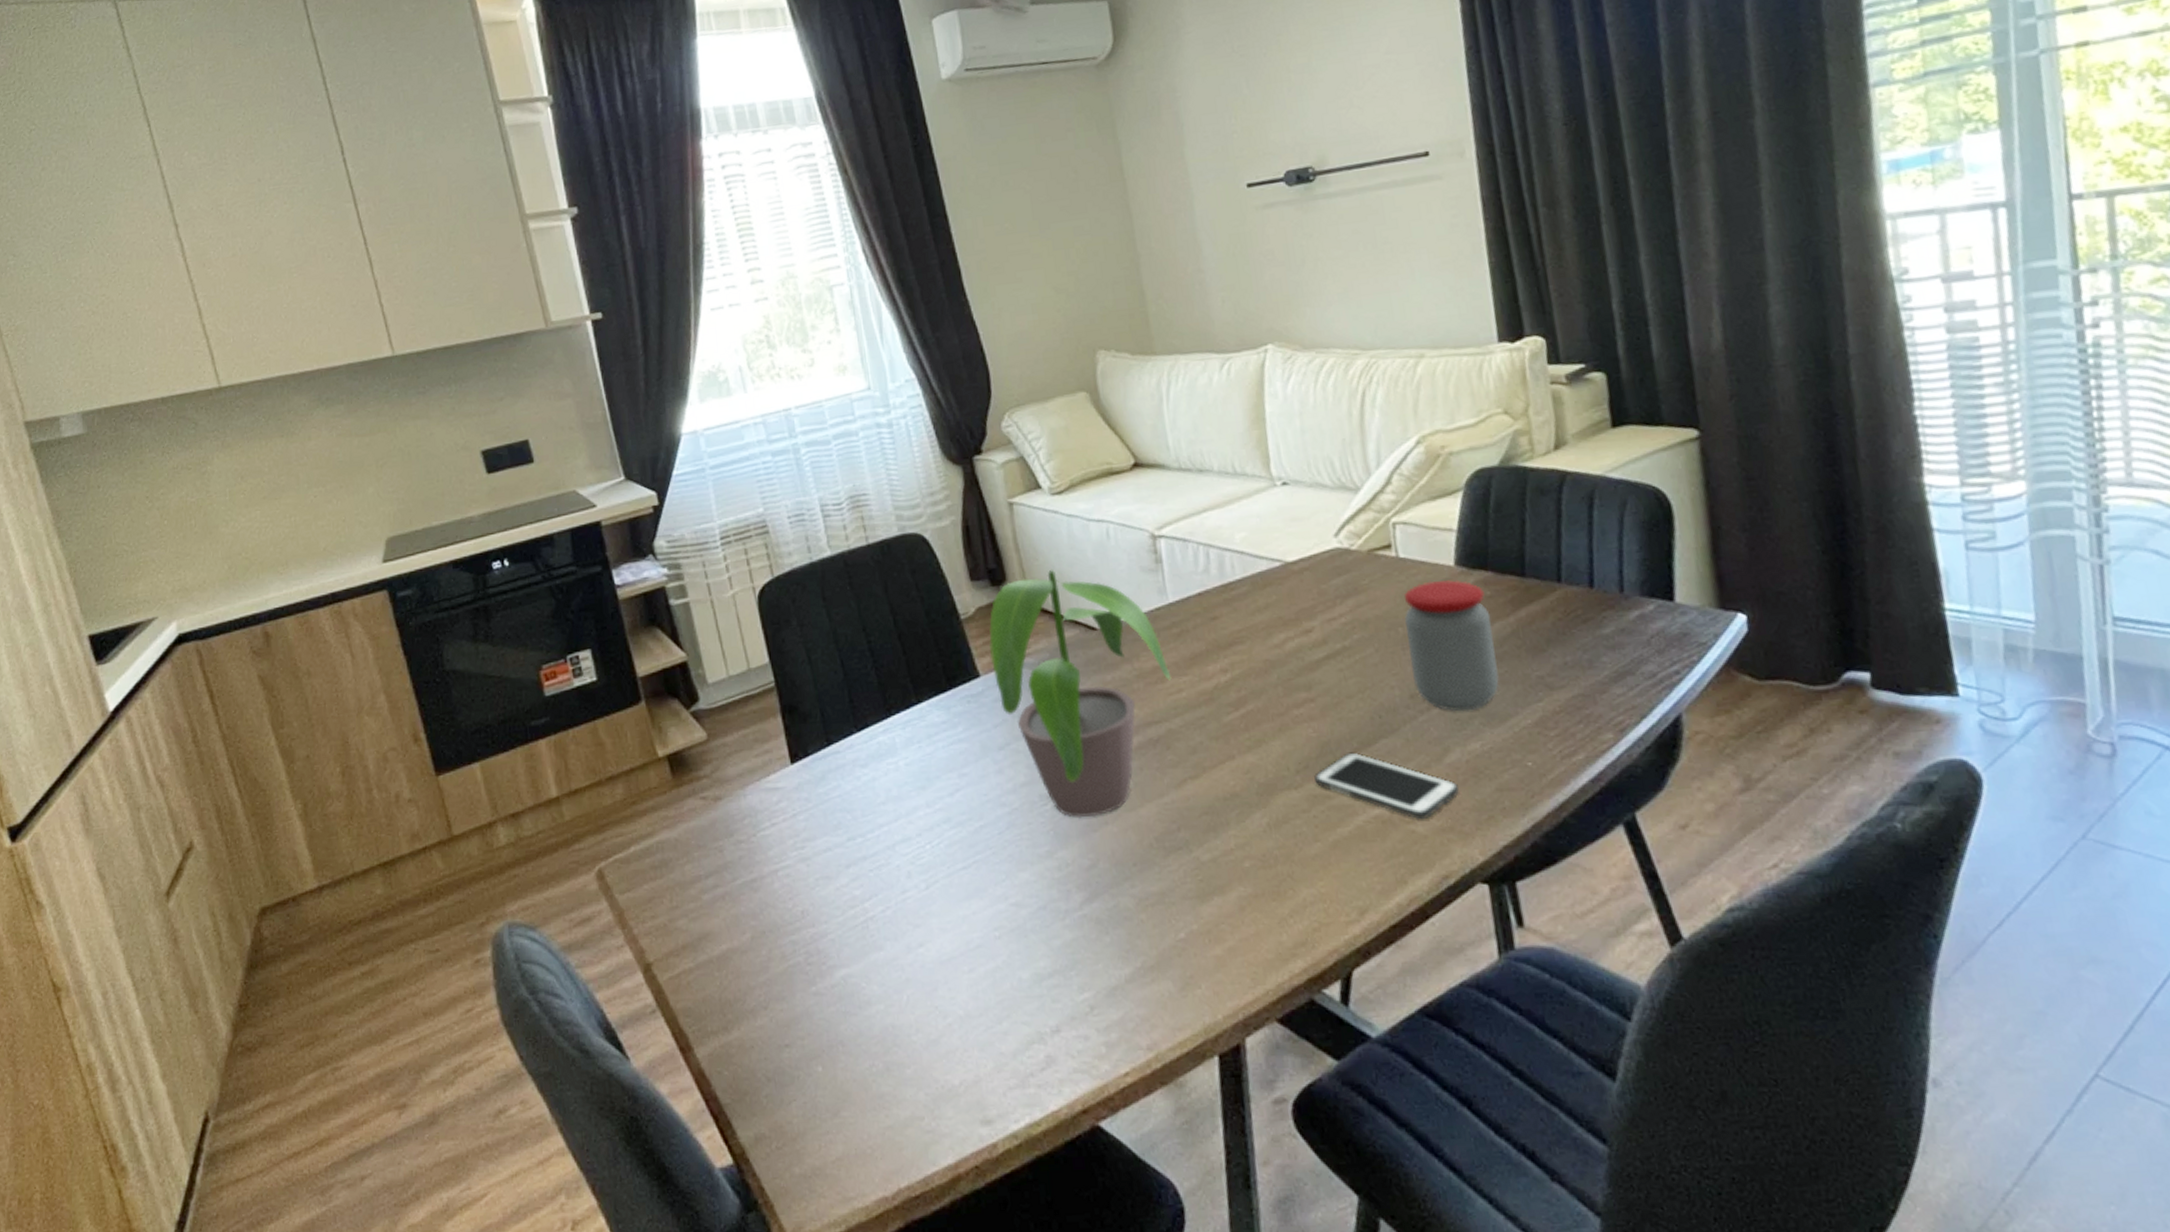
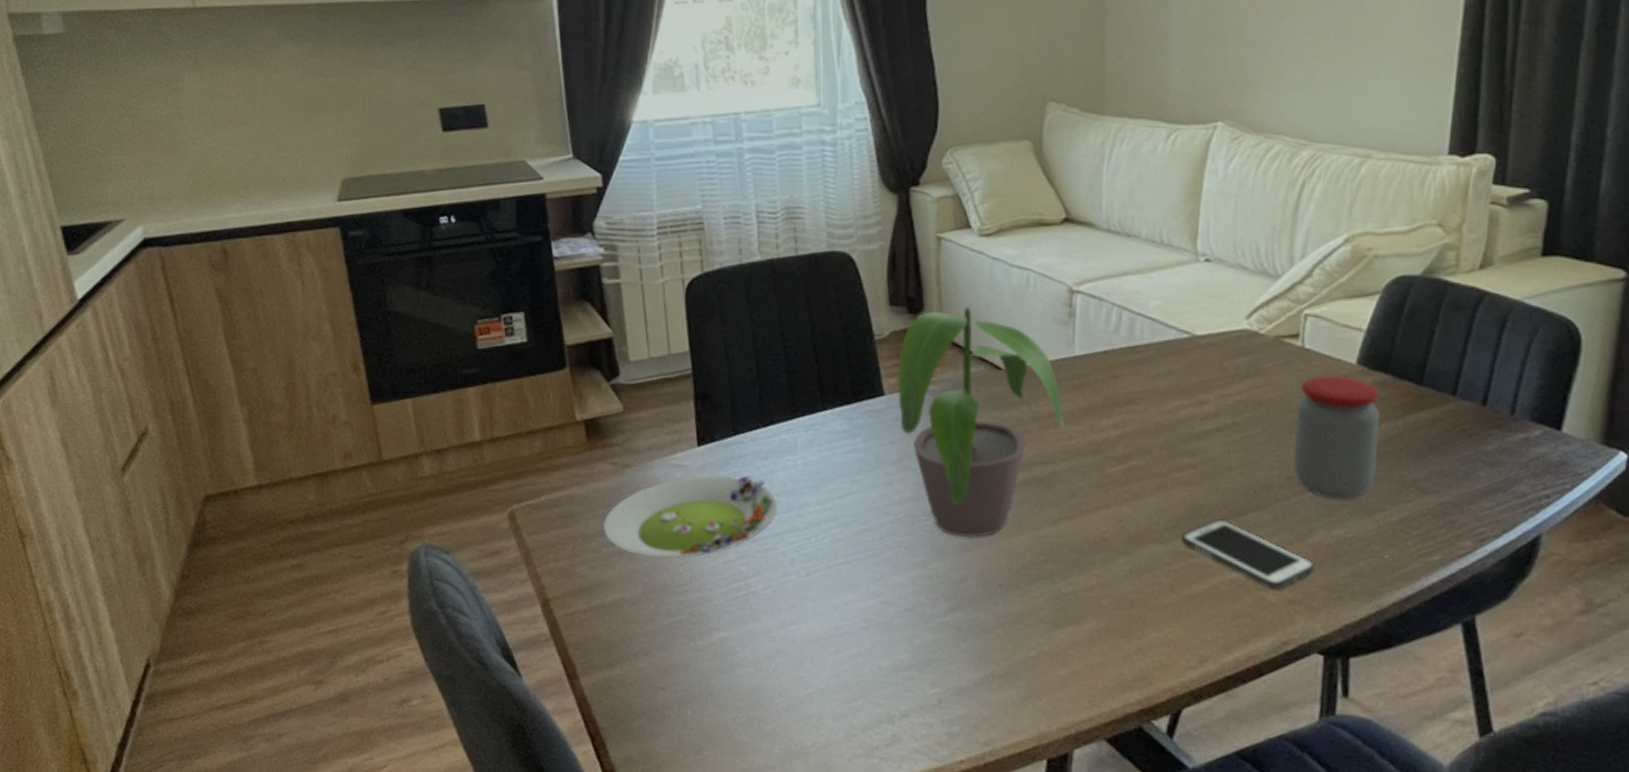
salad plate: none [700,787,886,898] -> present [603,475,778,560]

